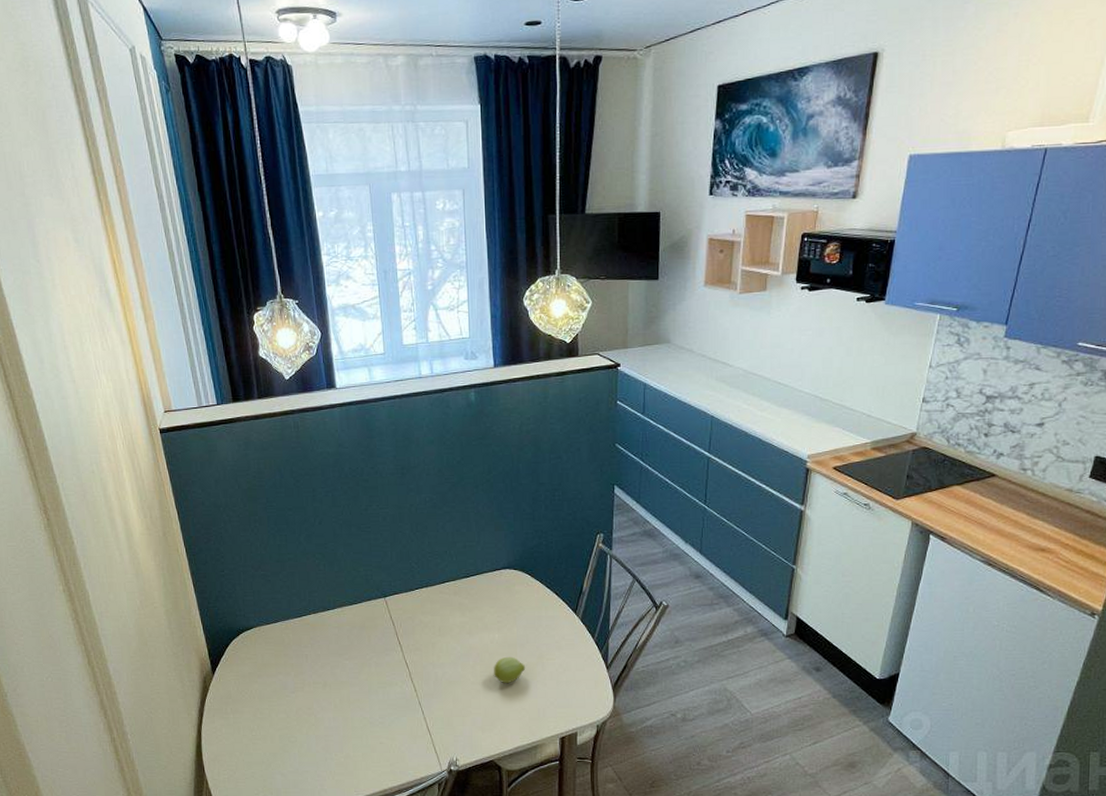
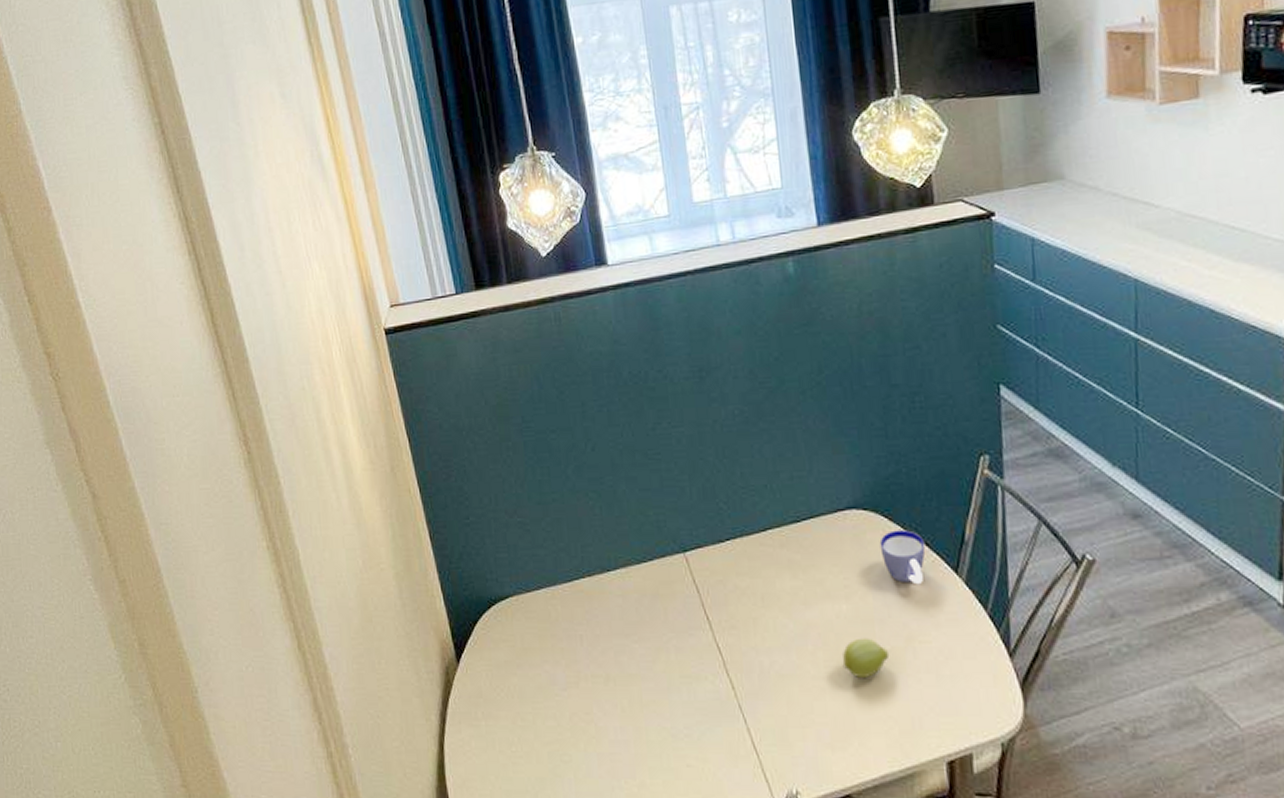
cup: none [524,584,555,621] -> present [879,530,926,585]

